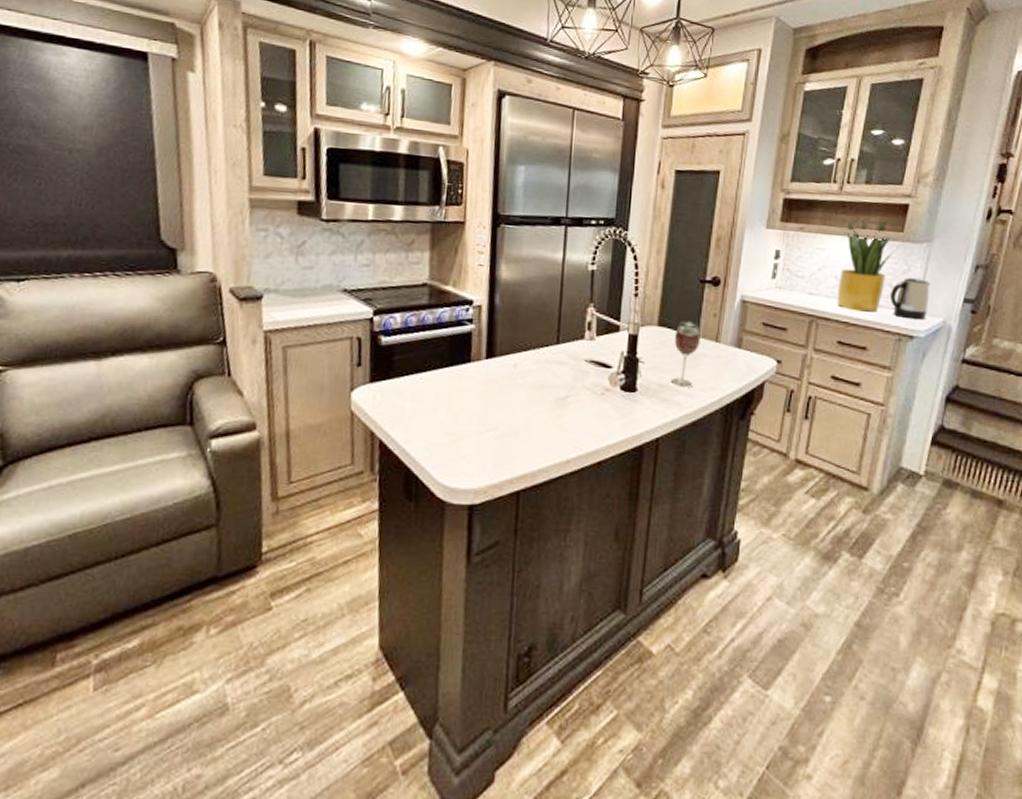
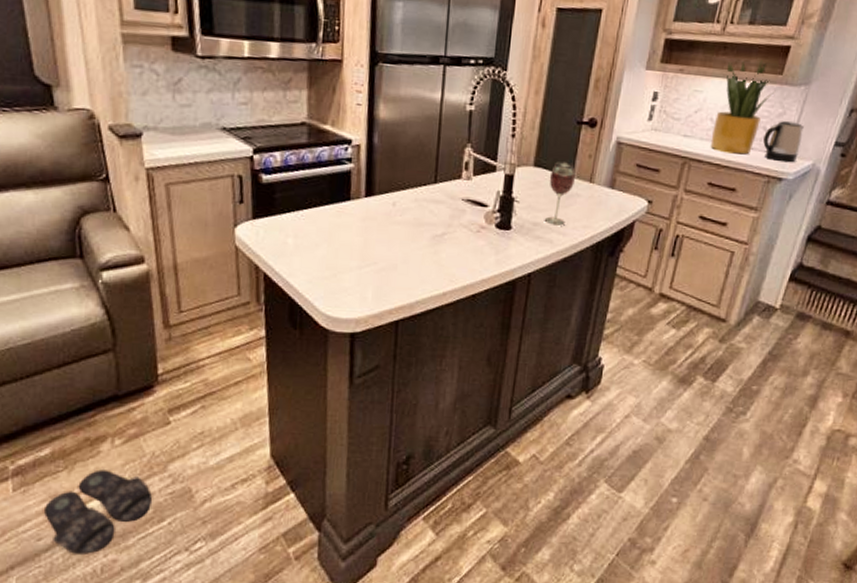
slippers: none [125,664,246,768] -> present [44,469,152,554]

